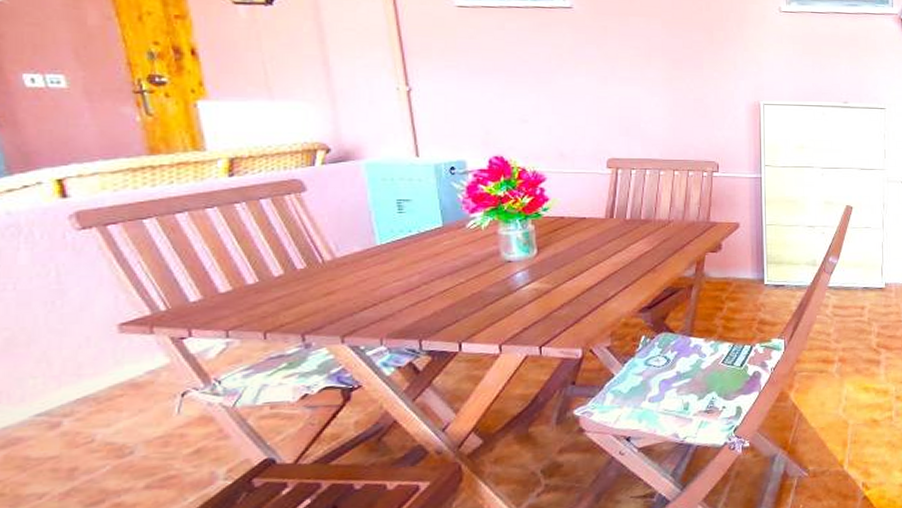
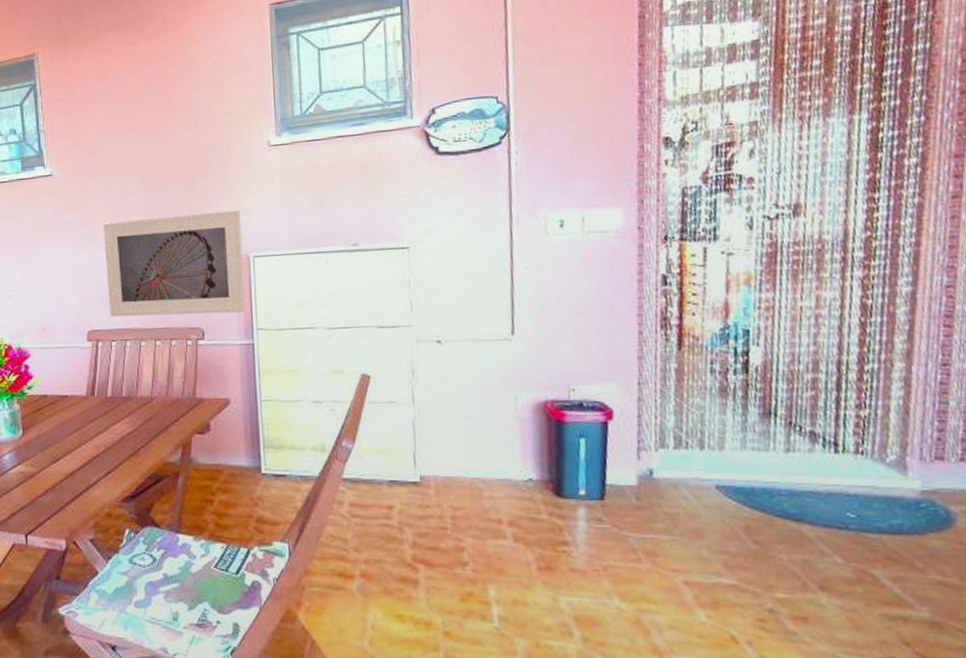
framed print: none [624,60,755,150] -> present [102,210,245,317]

